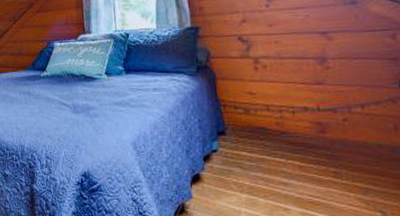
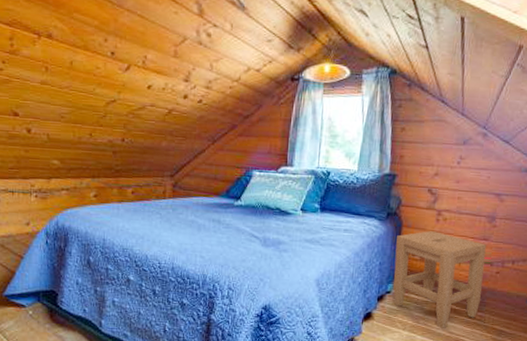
stool: none [212,80,331,190] -> present [393,231,486,329]

